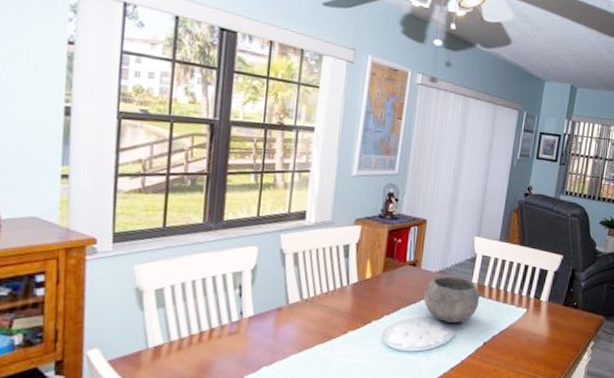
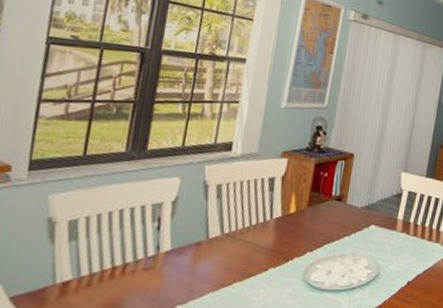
bowl: present [424,276,481,323] -> none [348,212,406,261]

